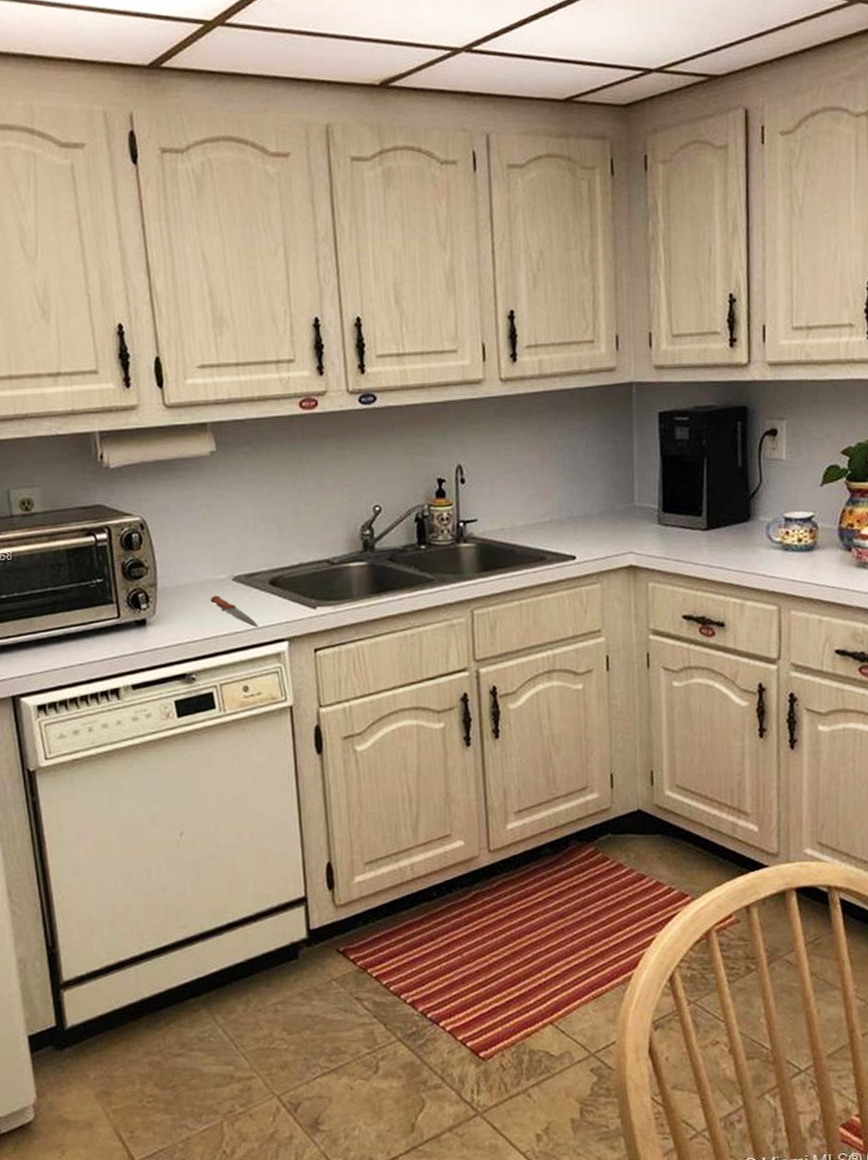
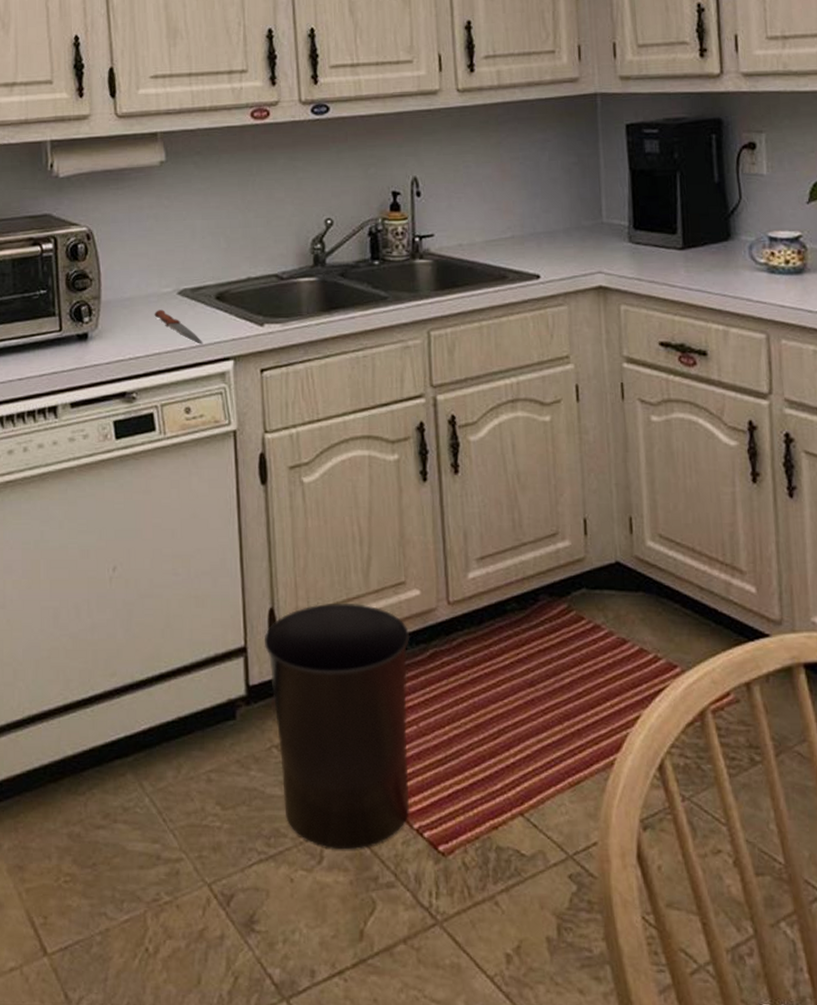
waste bin: none [323,855,455,1060] -> present [264,603,410,849]

